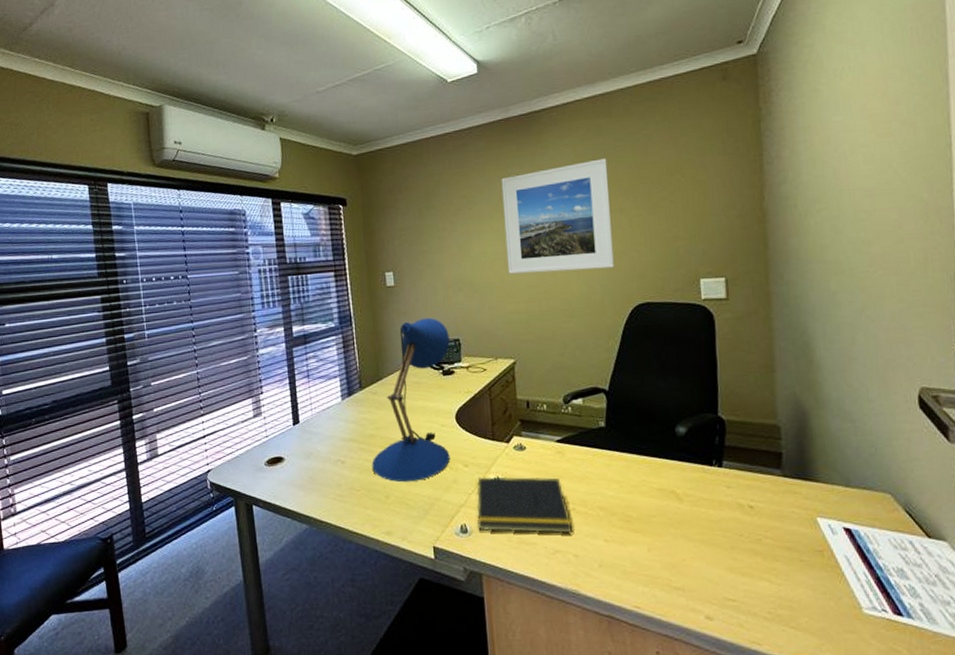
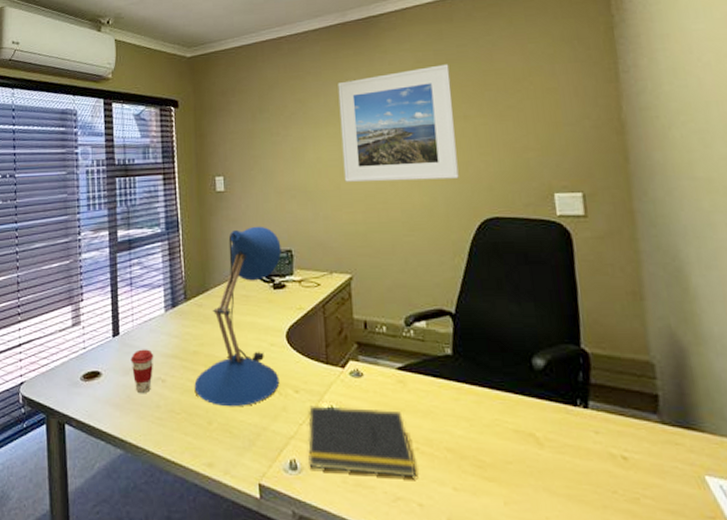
coffee cup: none [311,435,333,475] -> present [130,349,154,394]

